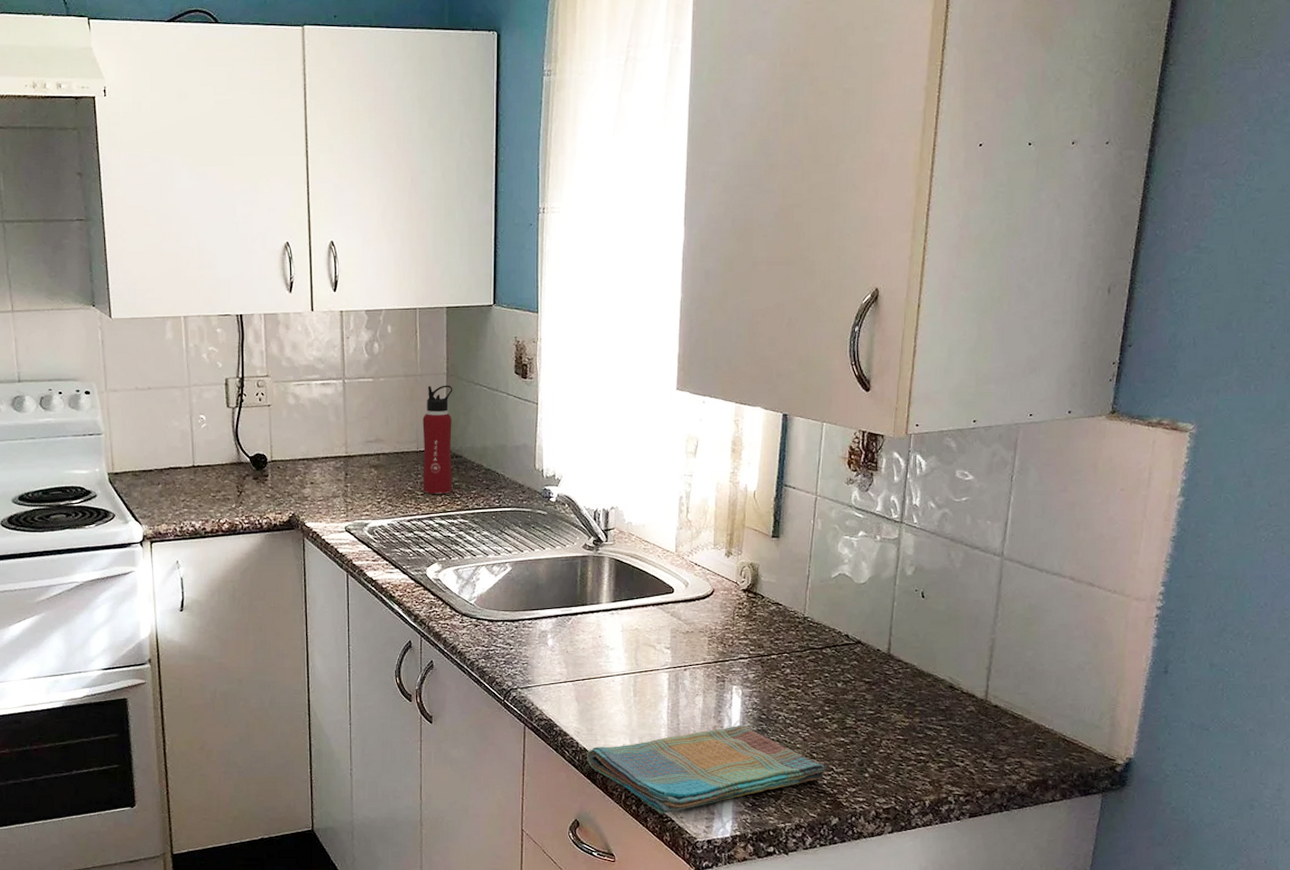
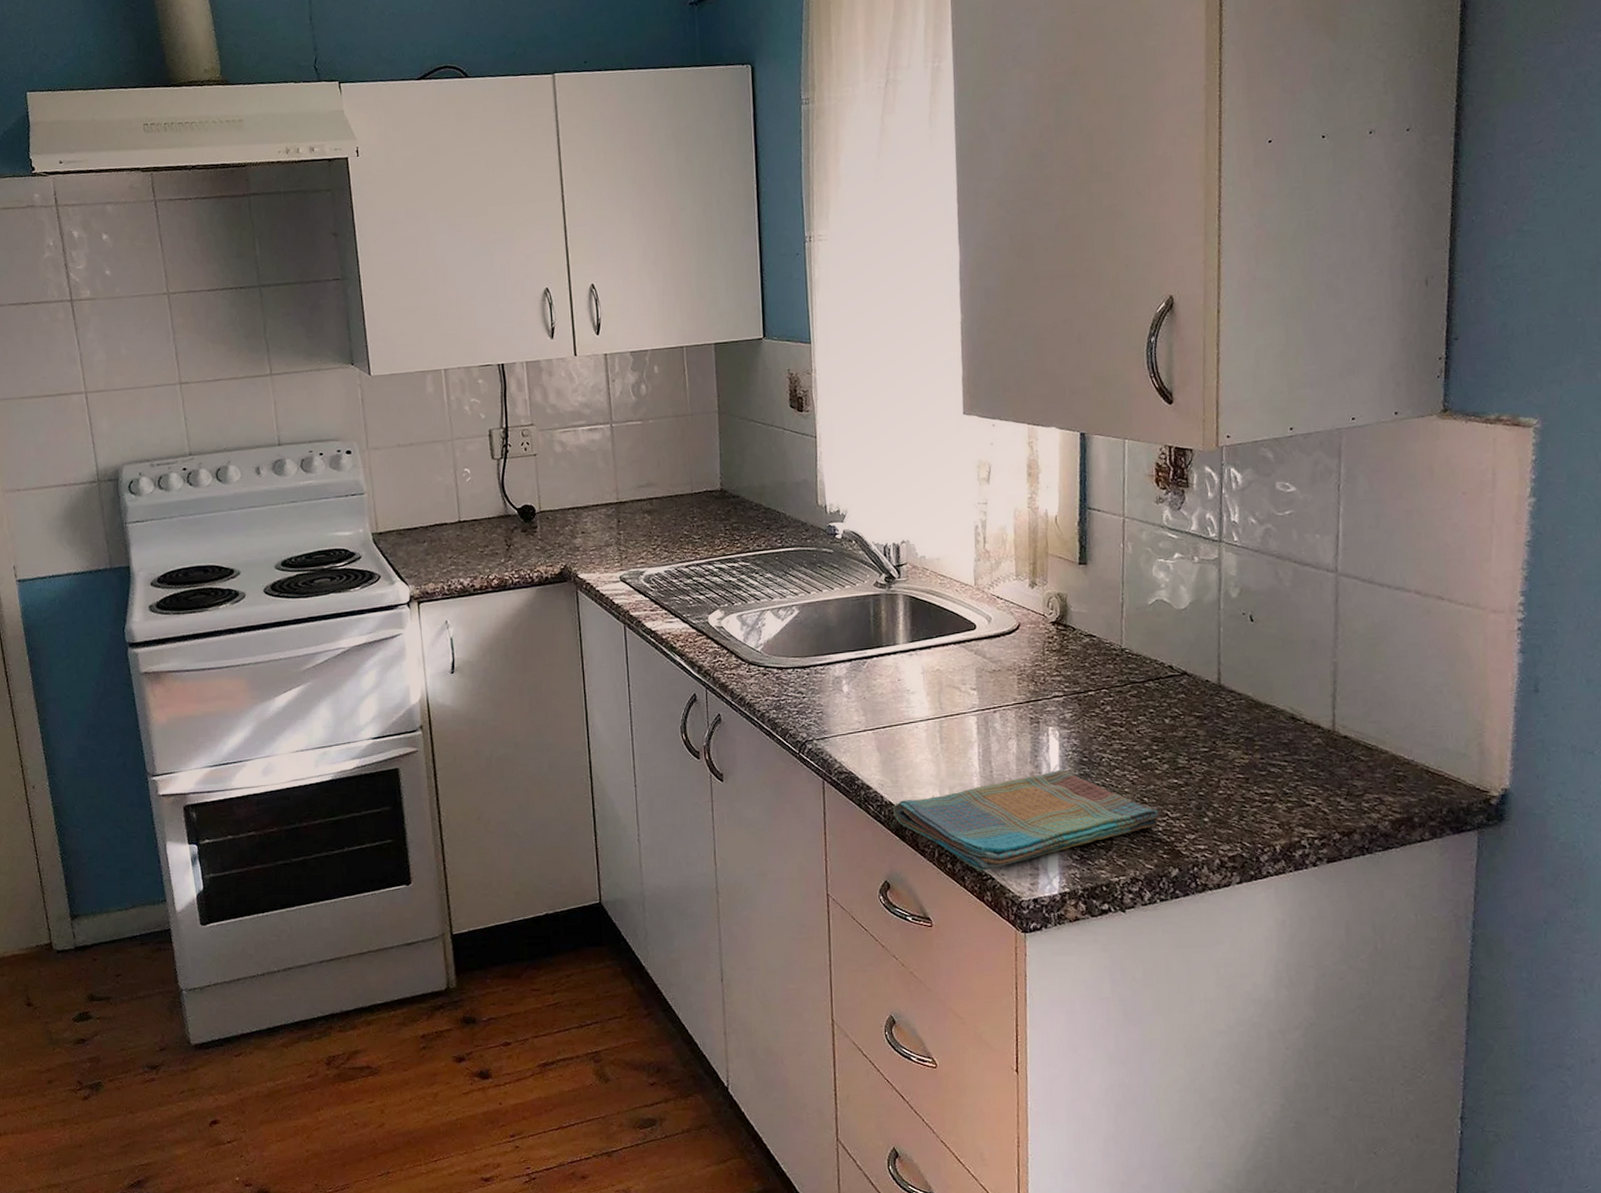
water bottle: present [422,385,453,494] -> none [695,423,731,537]

